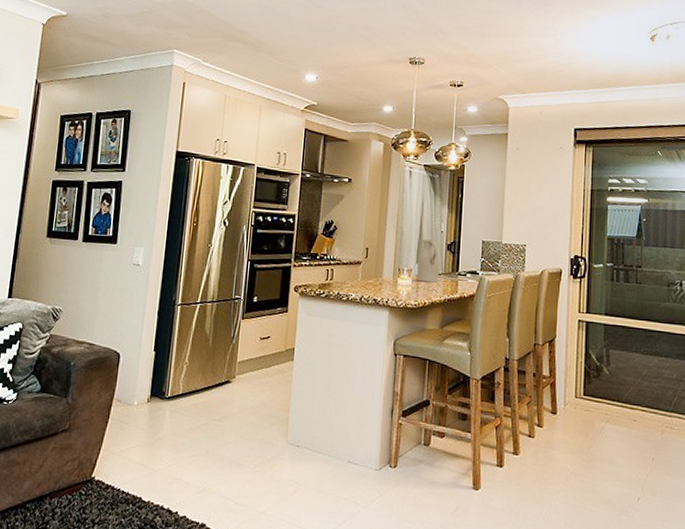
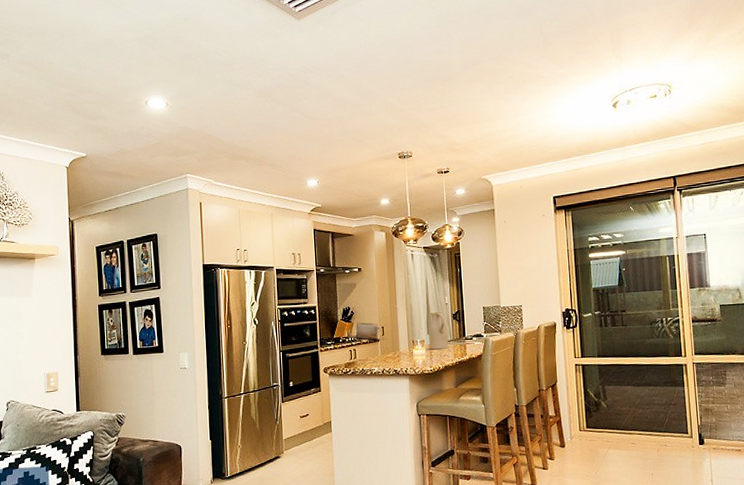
toaster: none [335,238,363,263] -> present [355,322,379,341]

